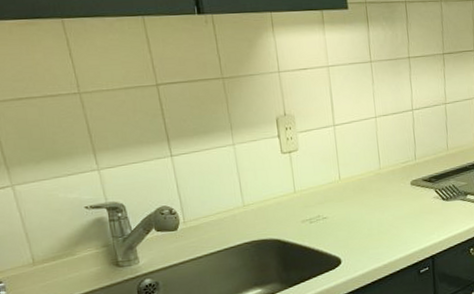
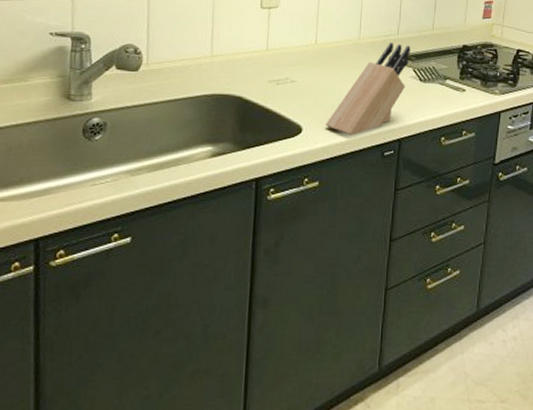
knife block: none [361,168,430,260] -> present [324,42,411,136]

